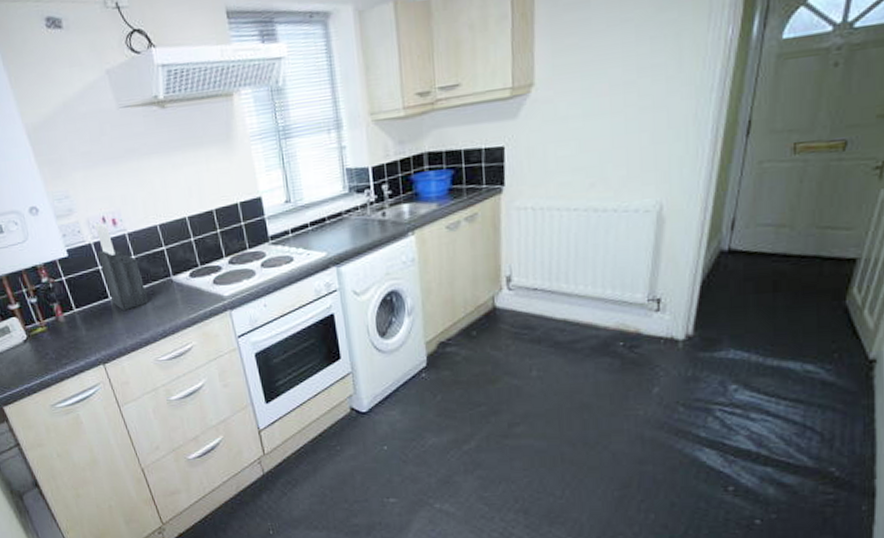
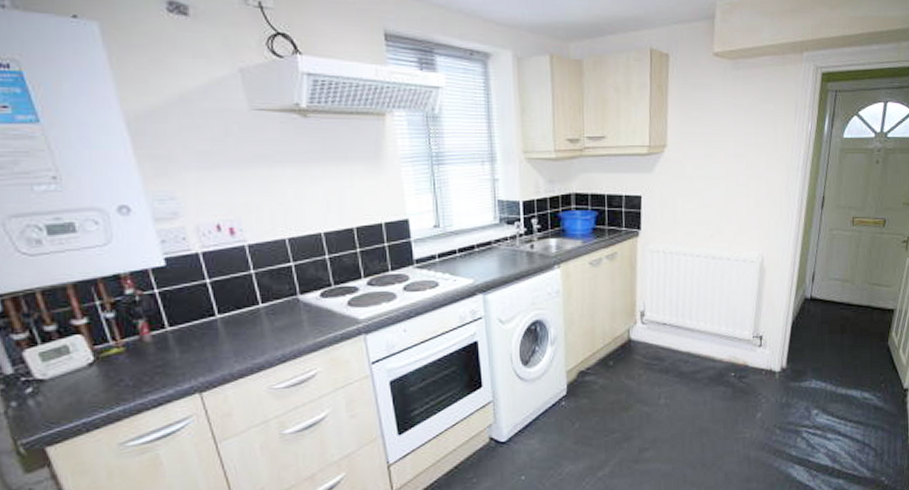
knife block: present [95,223,149,311] -> none [206,231,267,331]

